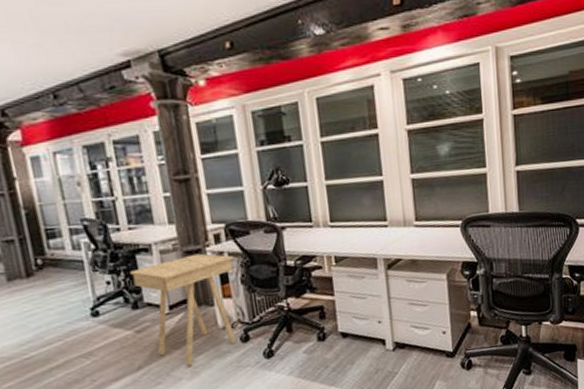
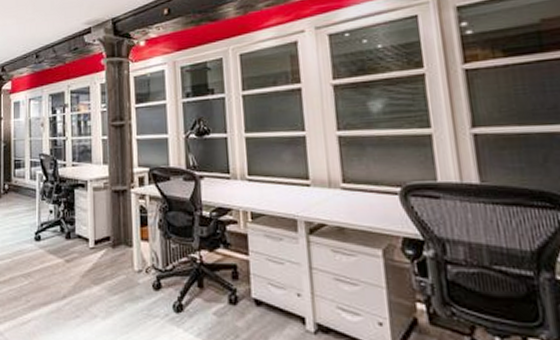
side table: present [130,253,236,366] -> none [68,194,154,305]

